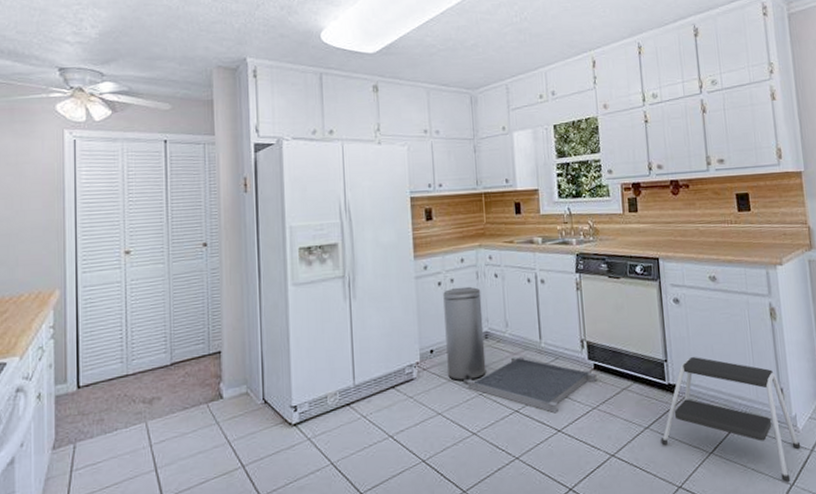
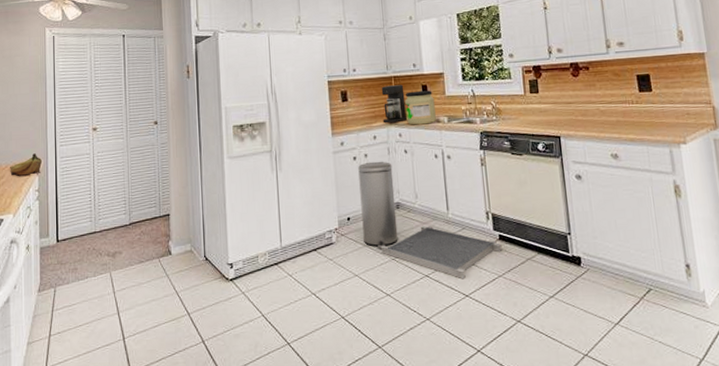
fruit: none [16,282,59,311] -> present [10,153,43,177]
coffee maker: none [470,202,499,246] -> present [381,85,408,124]
jar: none [496,208,531,247] -> present [405,90,437,125]
step stool: present [660,357,801,482] -> none [565,231,711,356]

